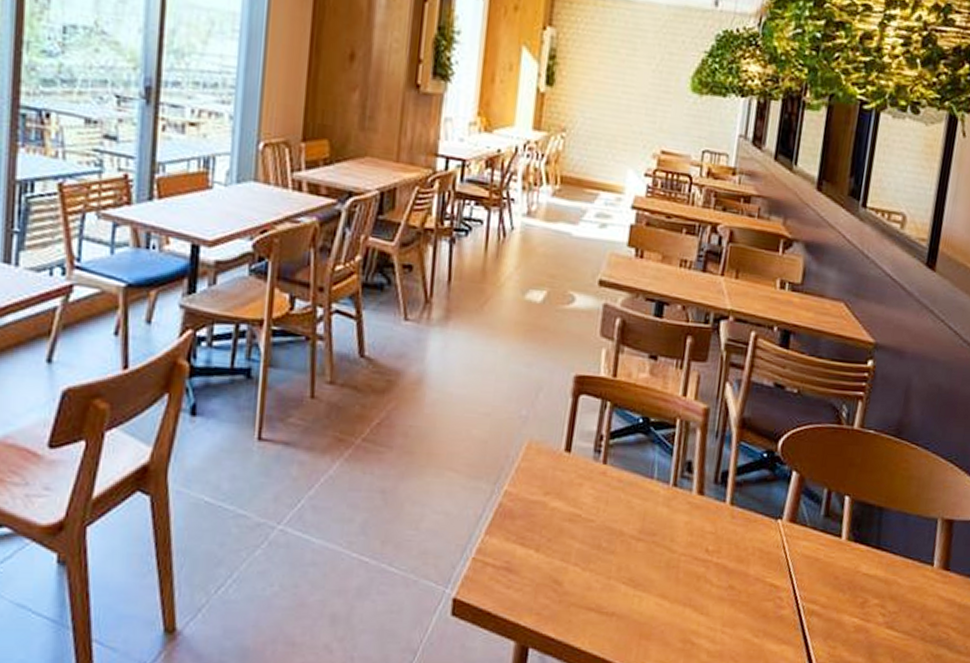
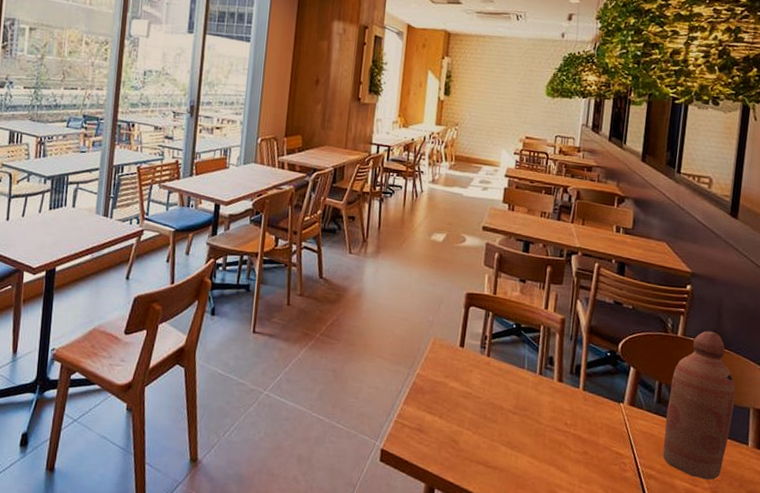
bottle: none [829,420,922,613] -> present [662,330,736,480]

